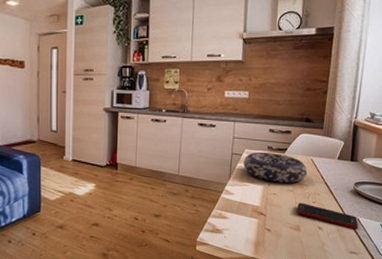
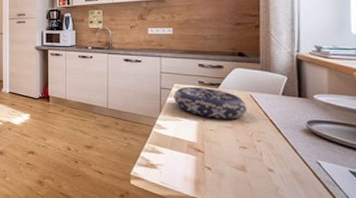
cell phone: present [296,203,359,229] -> none [238,141,320,174]

